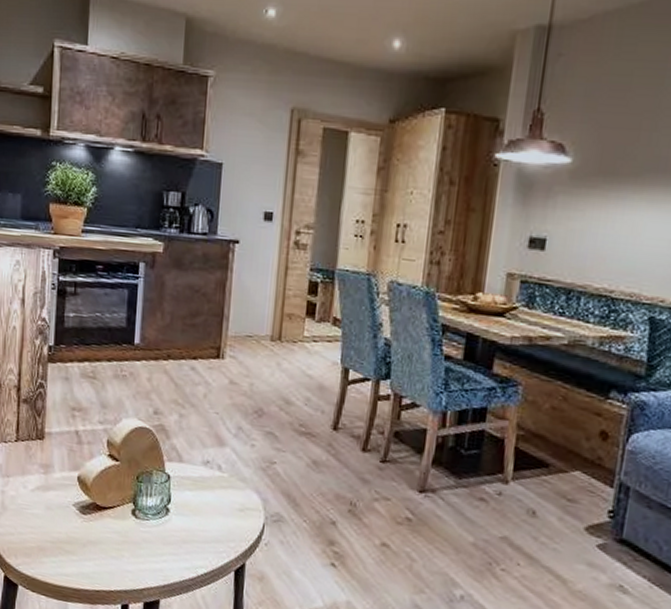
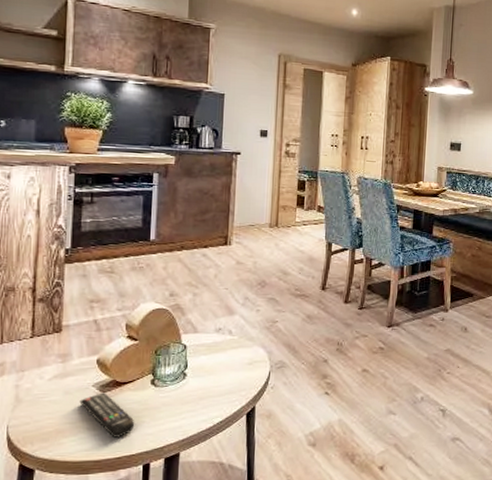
remote control: none [60,513,114,569] -> present [79,391,135,438]

